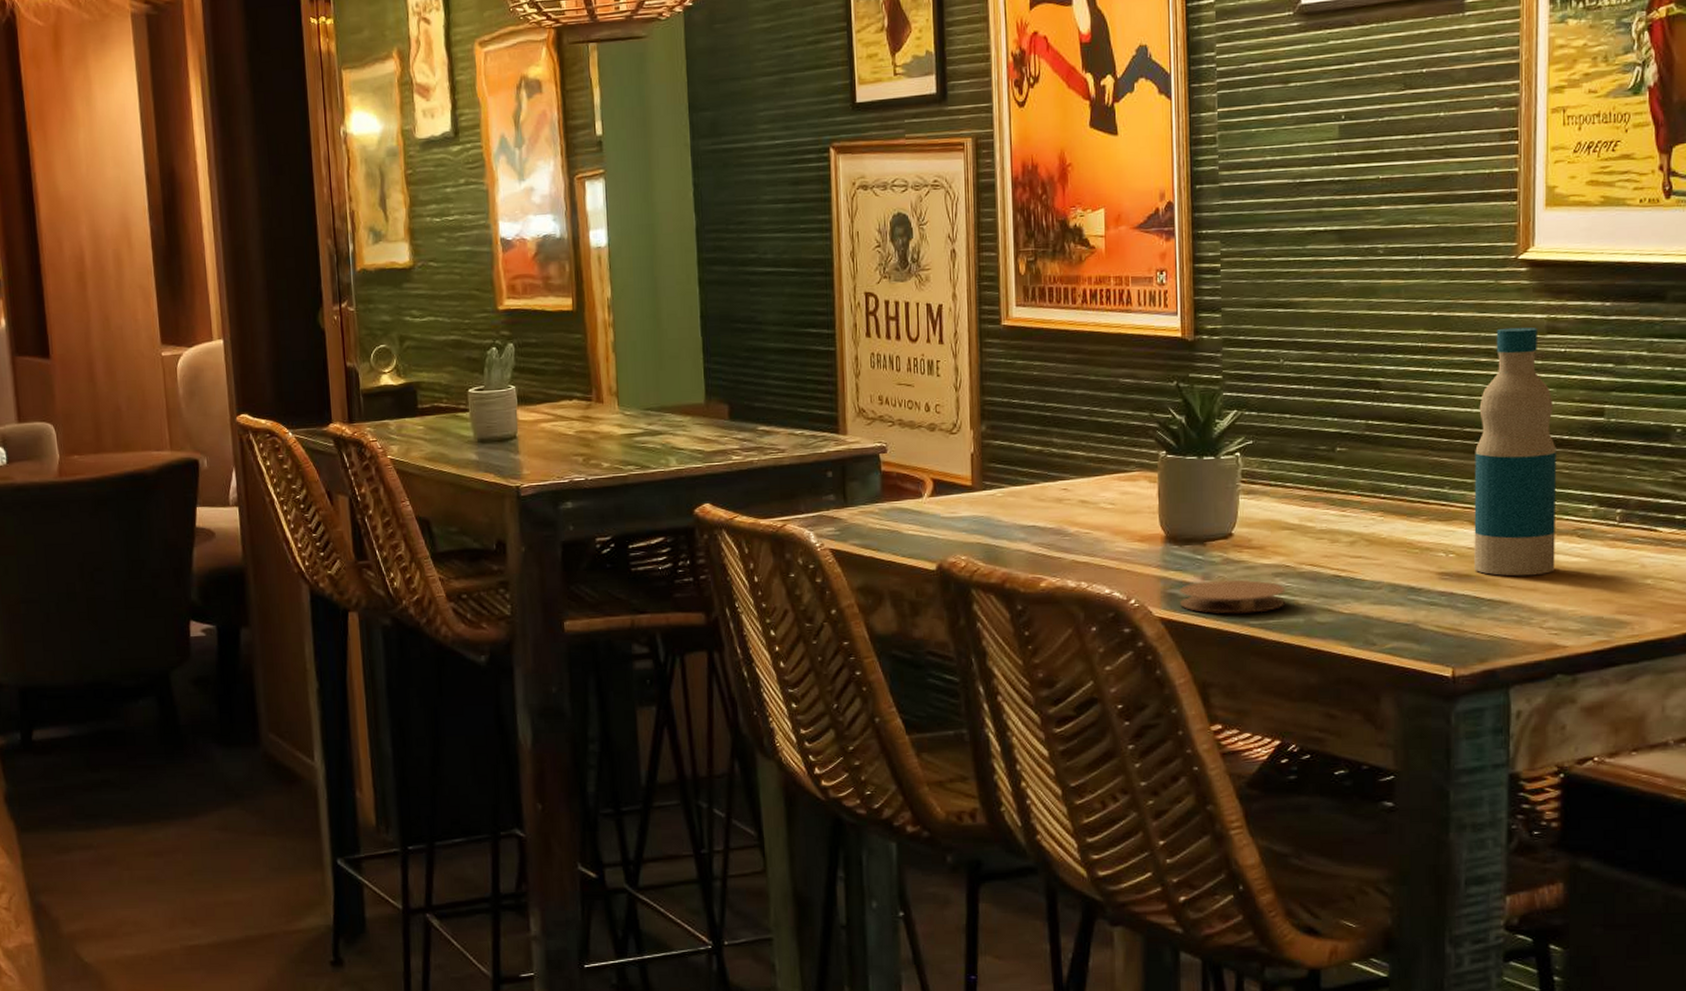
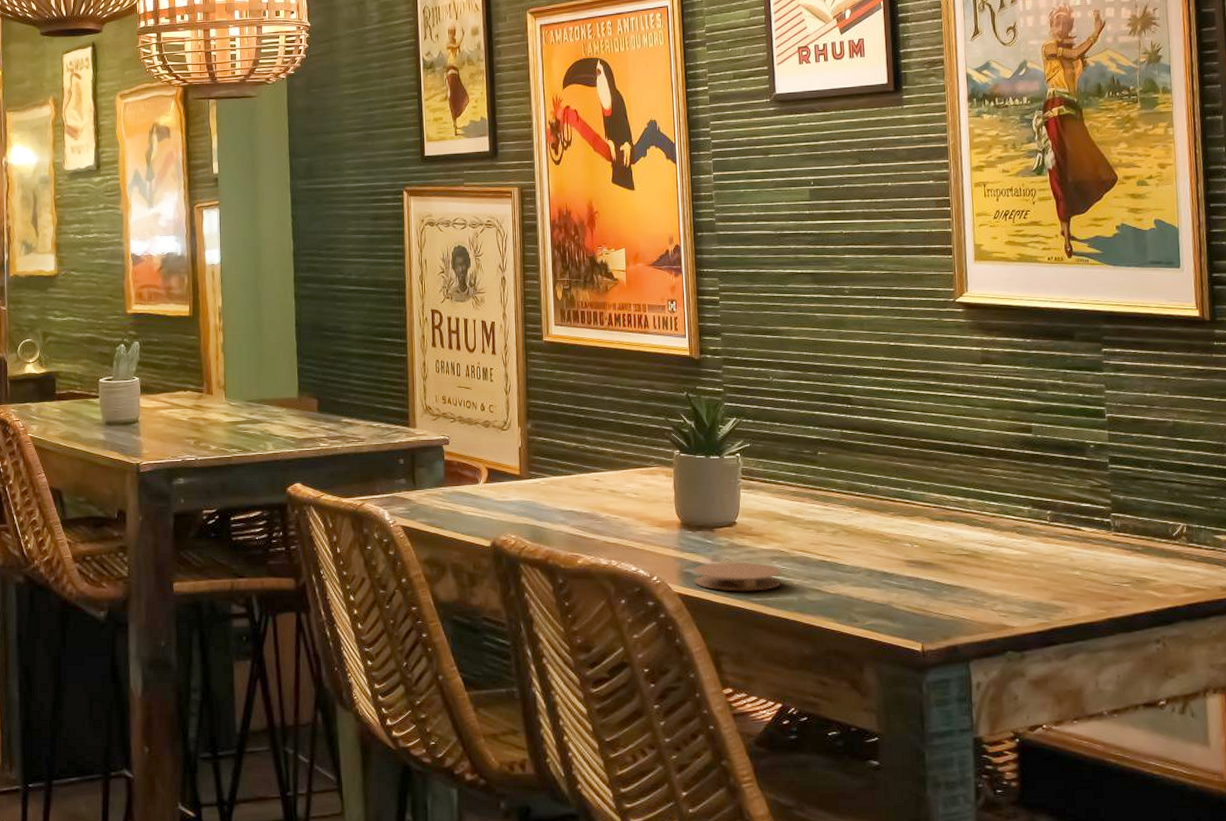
bottle: present [1474,327,1557,576] -> none [930,357,1001,566]

